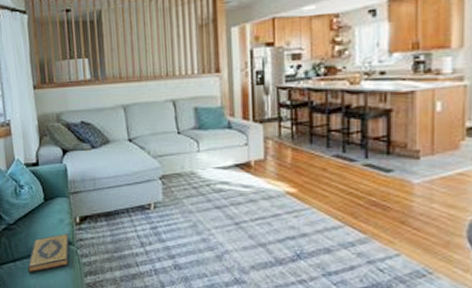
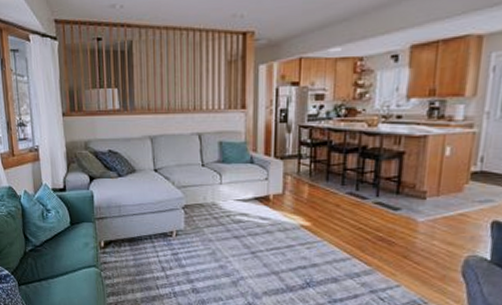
hardback book: present [27,233,70,273] -> none [53,256,94,293]

